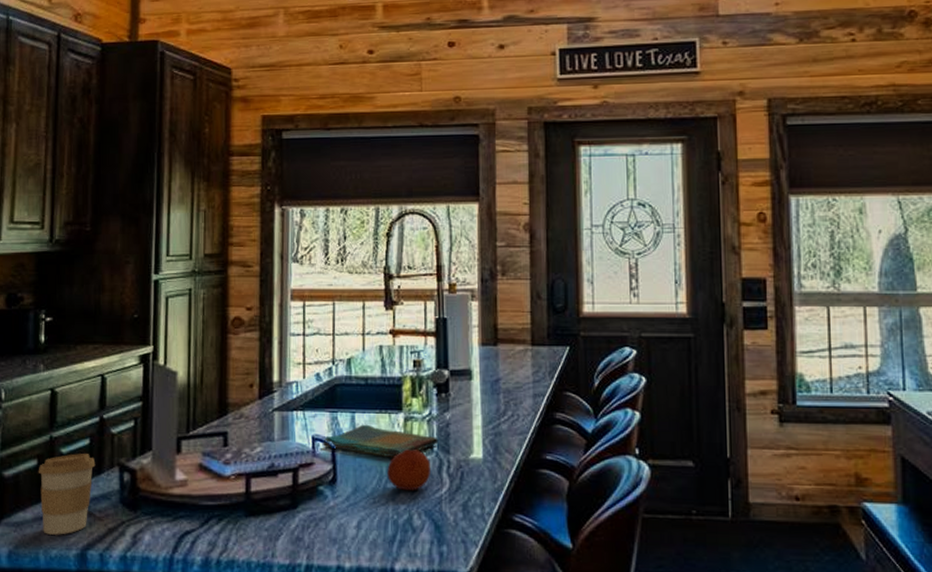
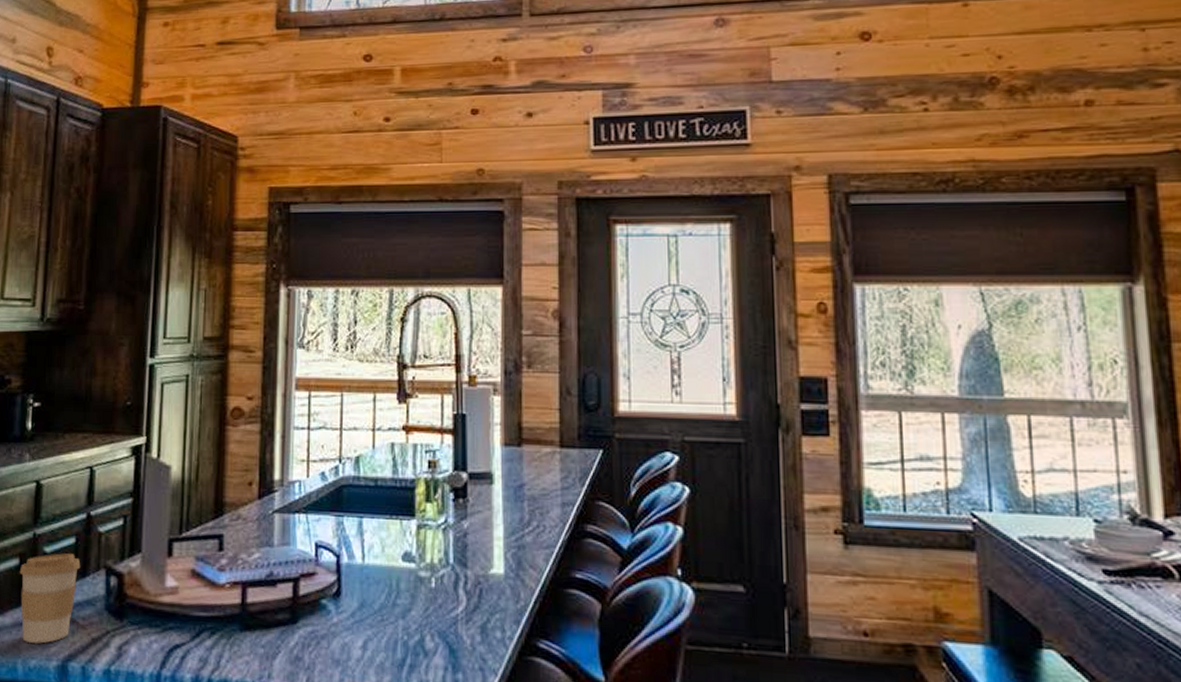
dish towel: present [322,424,439,458] -> none [326,530,455,571]
fruit: present [387,448,430,491] -> none [397,560,445,609]

